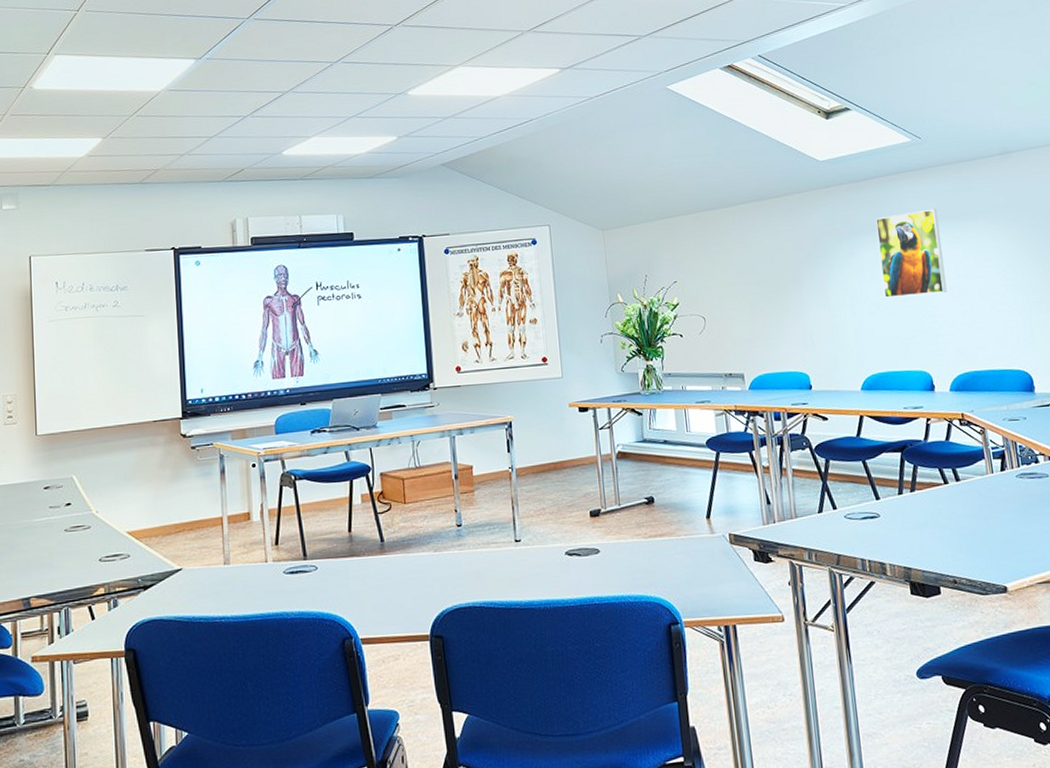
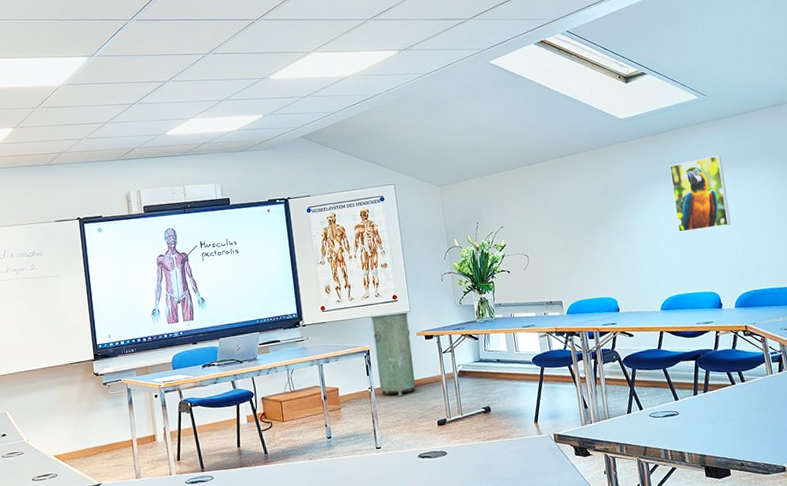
trash can: none [514,377,565,479] -> present [370,311,416,396]

